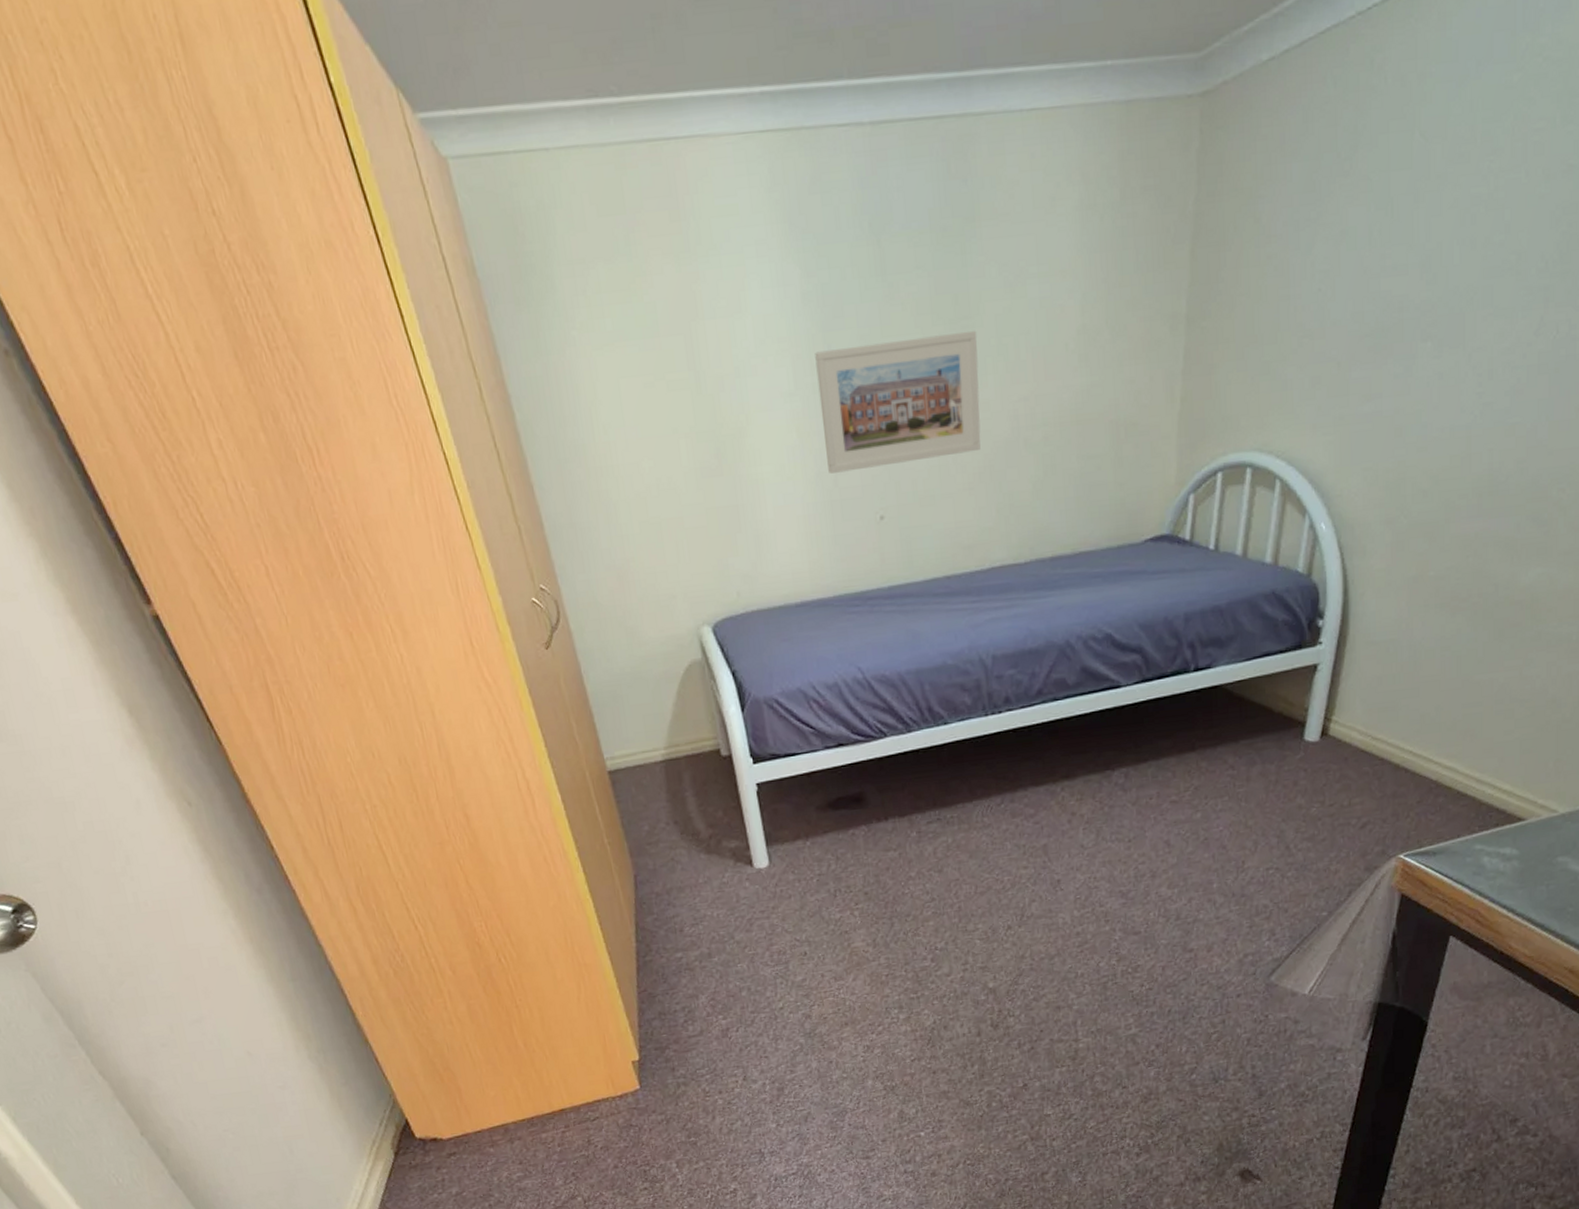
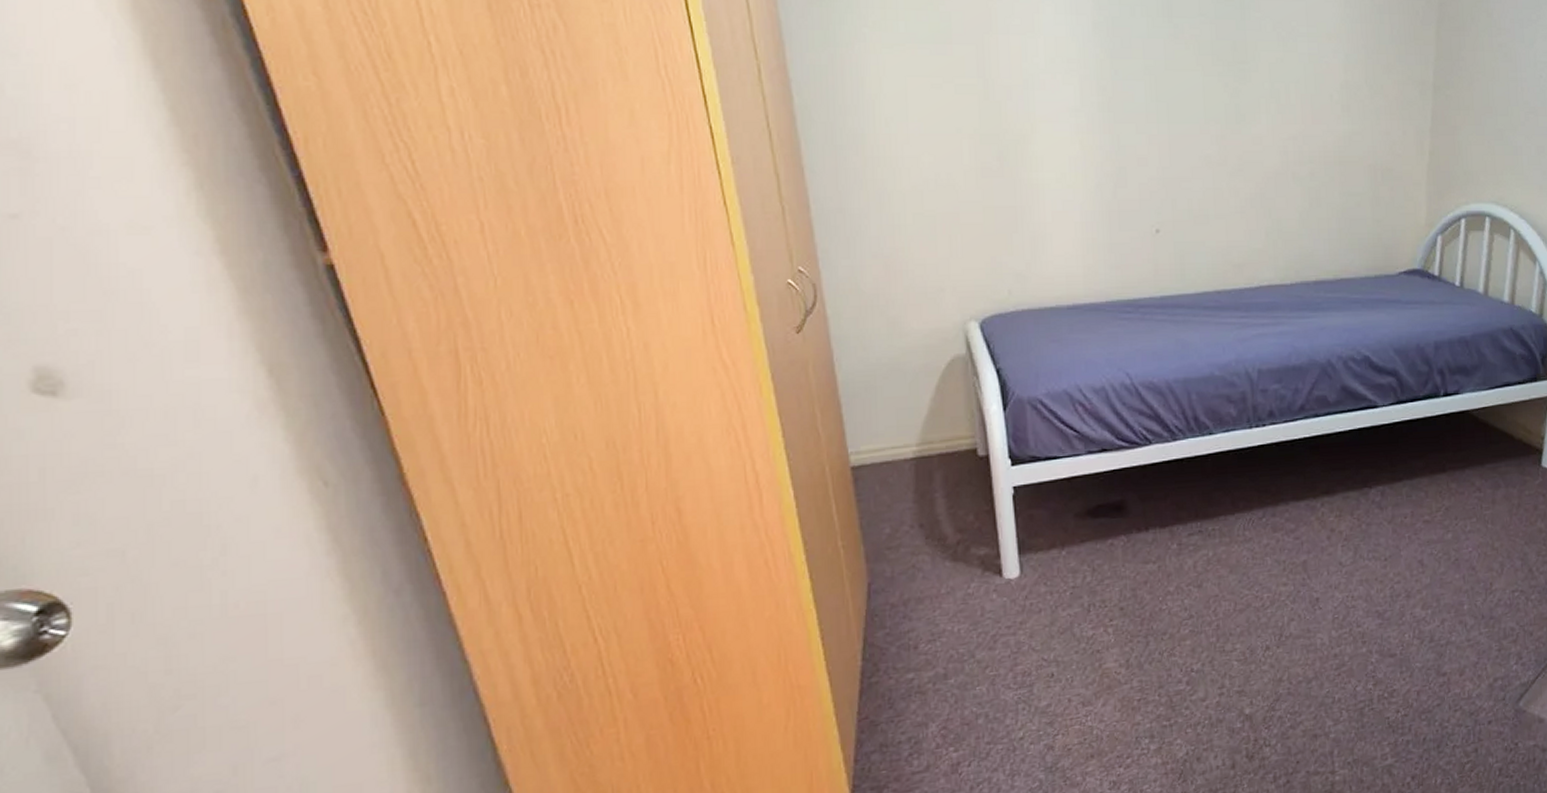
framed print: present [815,330,981,474] -> none [1102,73,1253,186]

